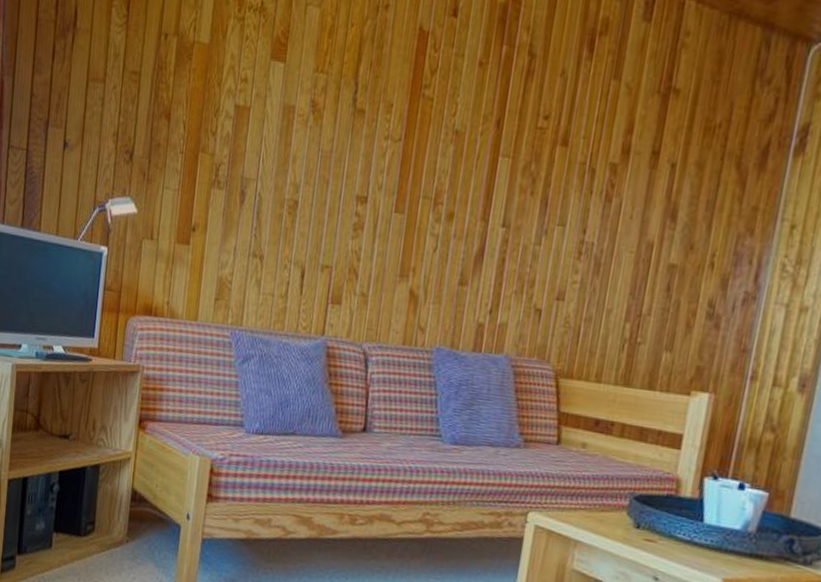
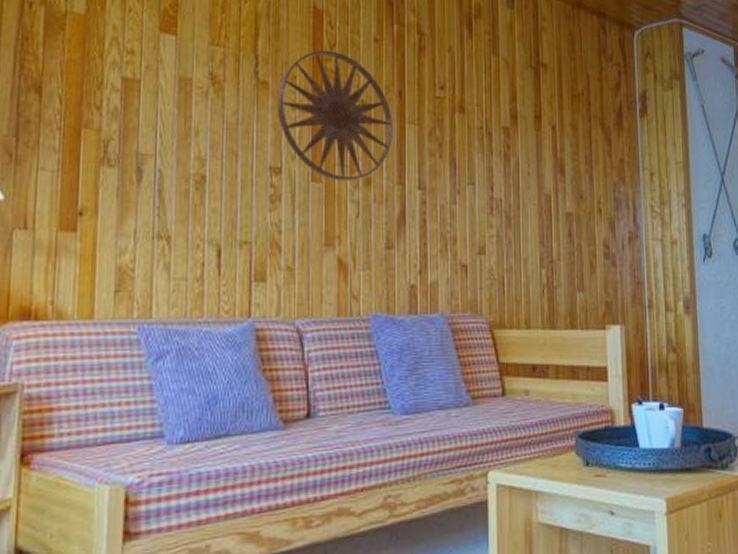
wall art: none [370,75,486,215] -> present [276,50,392,181]

